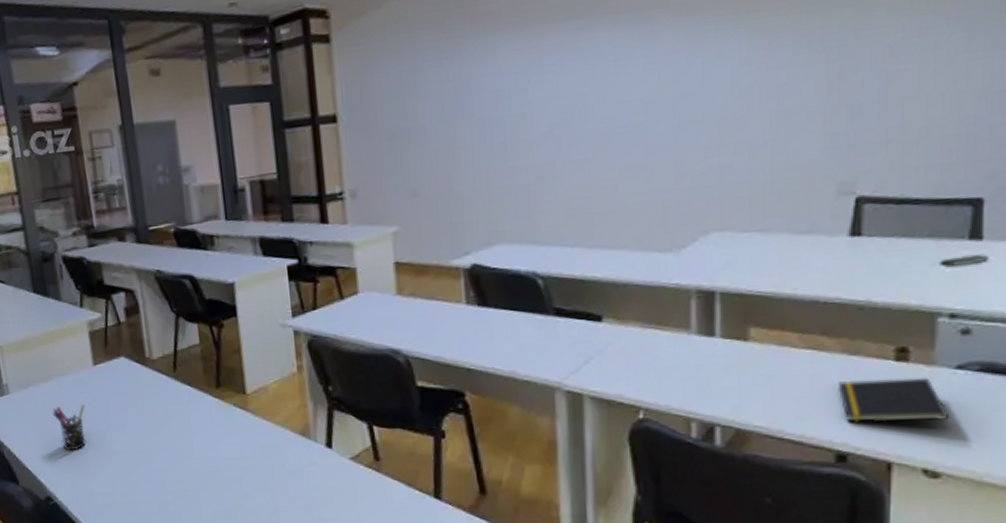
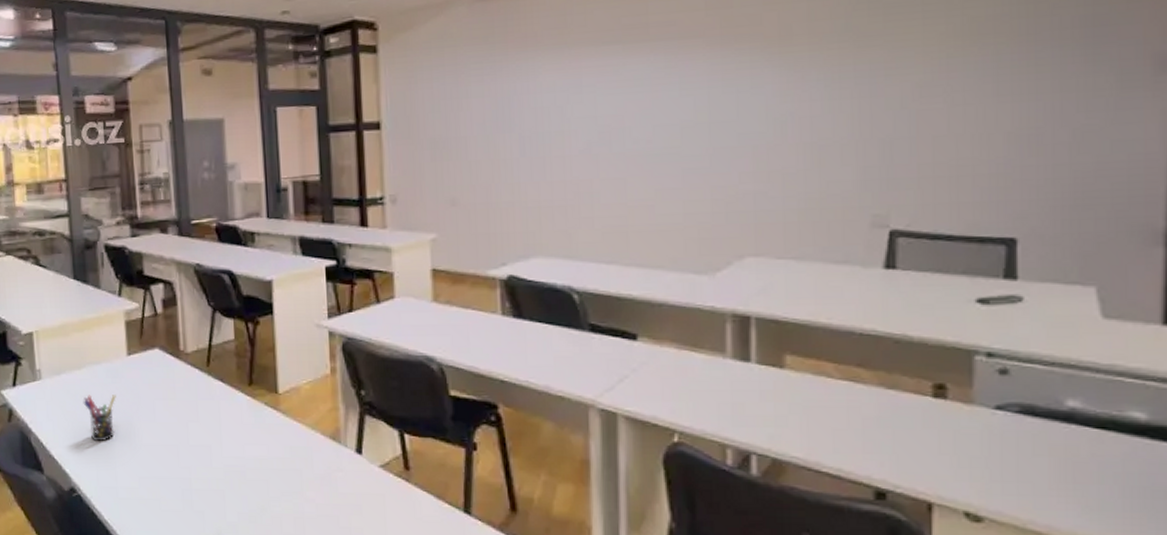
notepad: present [837,377,950,423] -> none [875,416,990,461]

